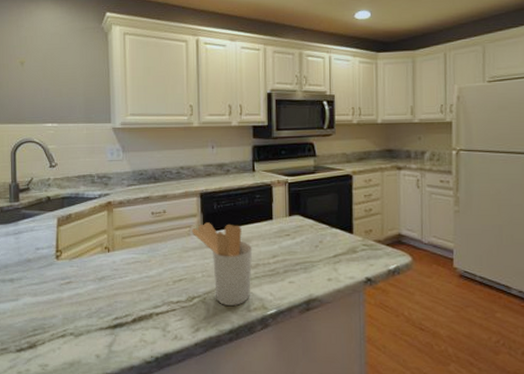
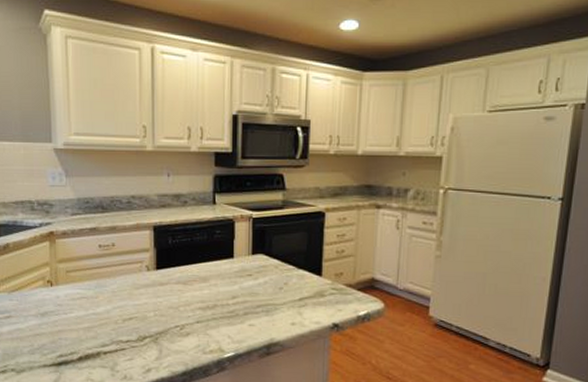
utensil holder: present [191,222,253,306] -> none [143,258,211,347]

